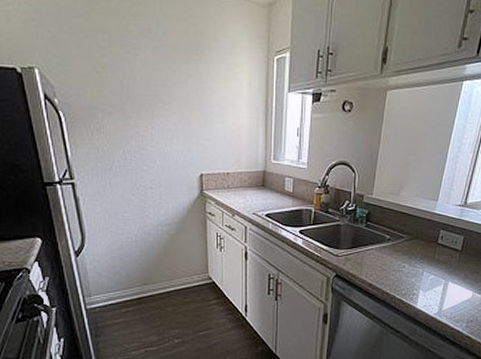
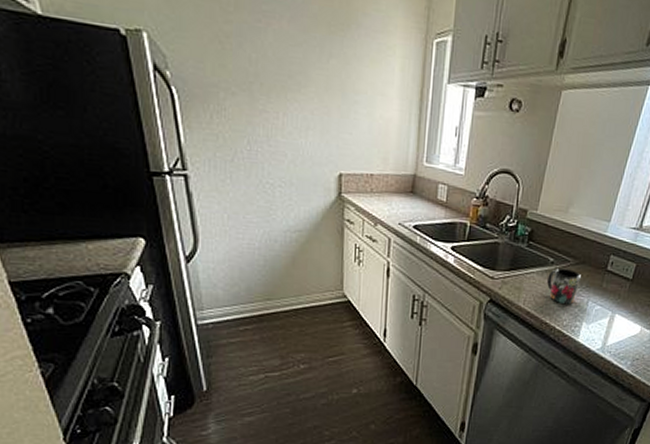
mug: none [386,243,415,276] -> present [547,268,581,305]

